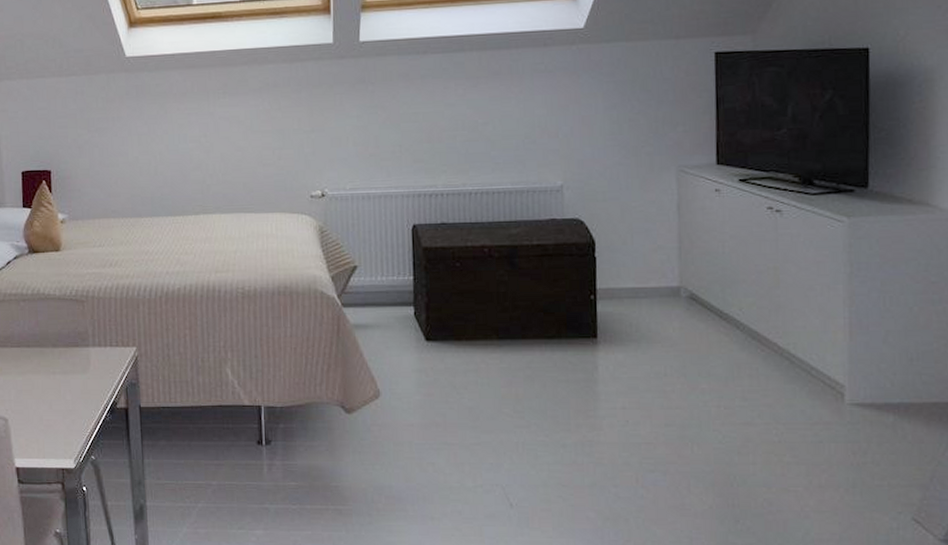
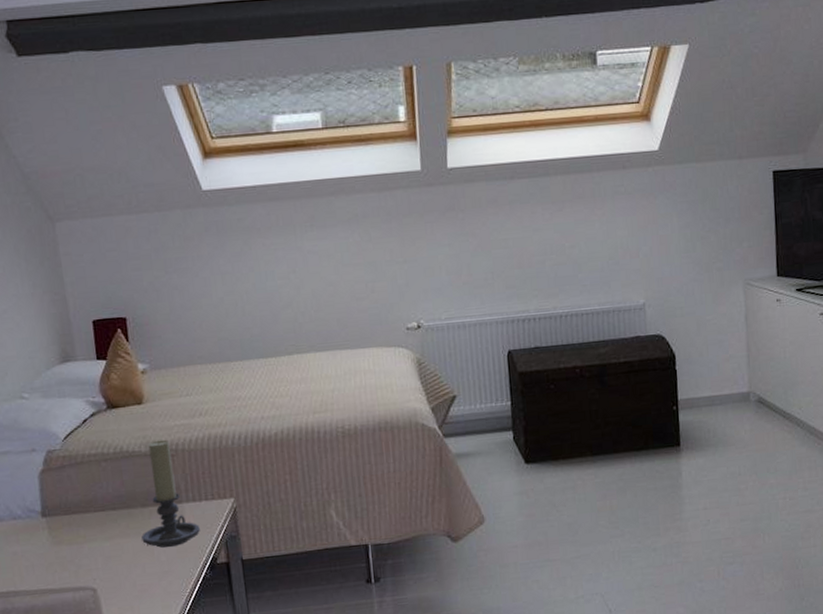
candle holder: none [51,286,103,387] -> present [141,439,200,548]

